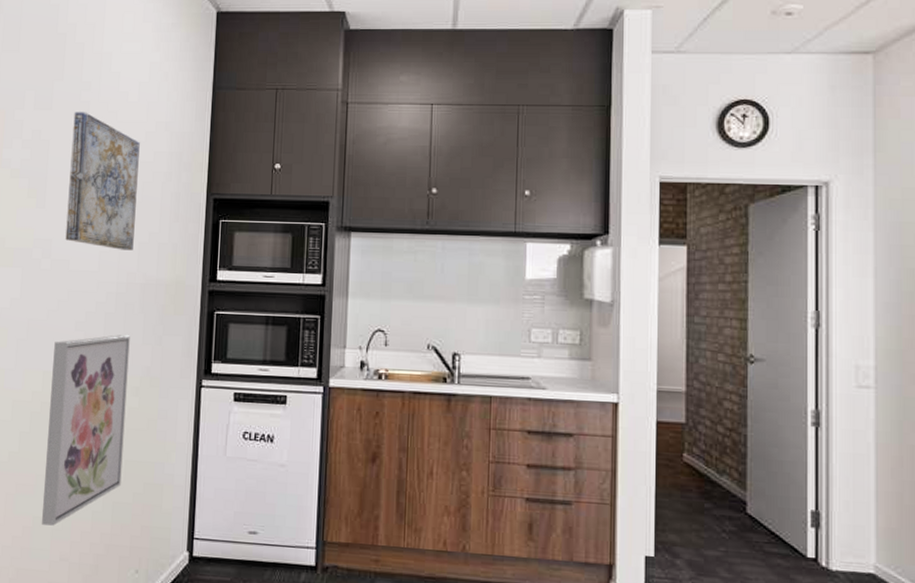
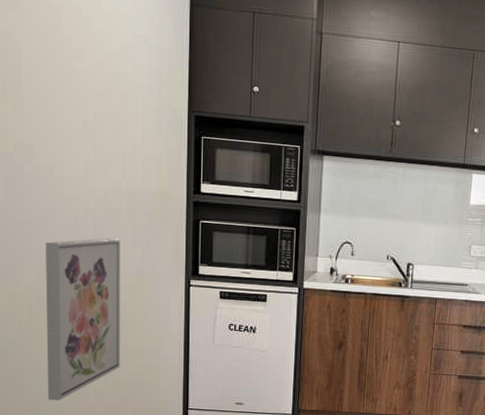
wall art: present [65,112,140,251] -> none [45,15,118,161]

